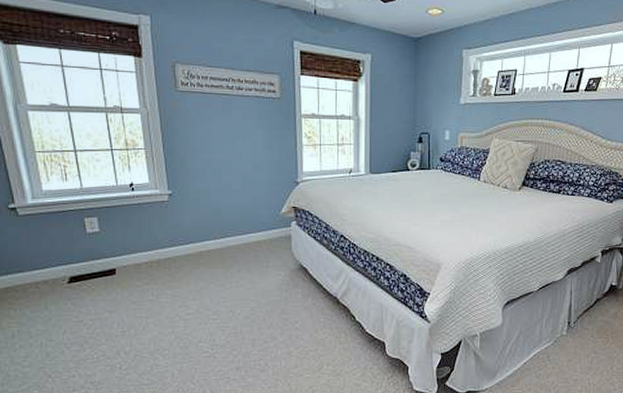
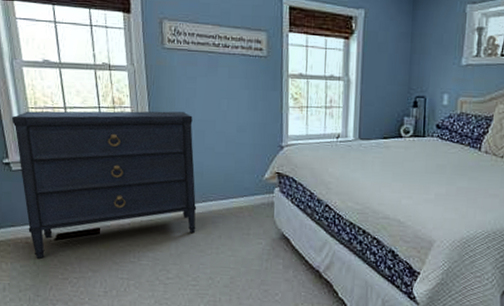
dresser: none [16,152,215,303] -> present [11,111,197,259]

